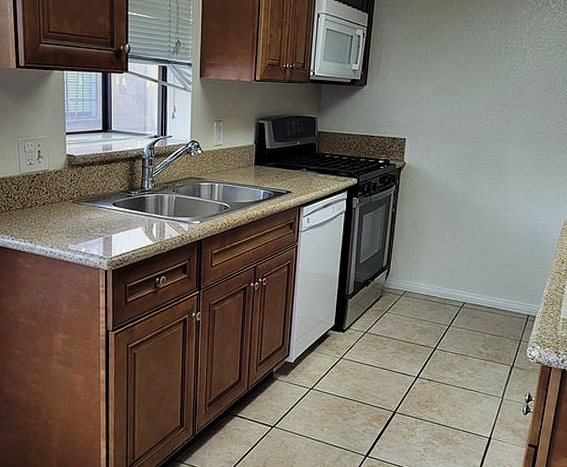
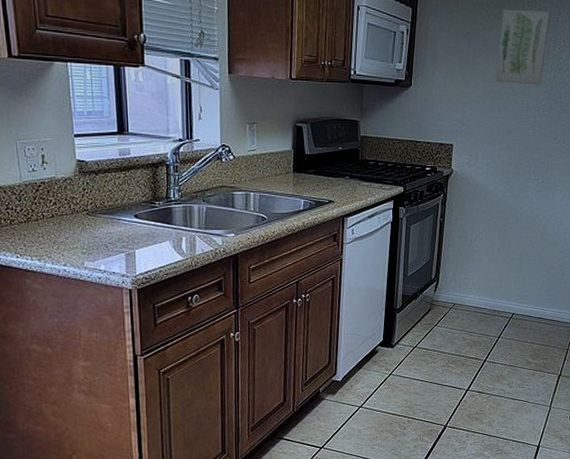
wall art: none [447,12,502,82] -> present [495,10,550,85]

